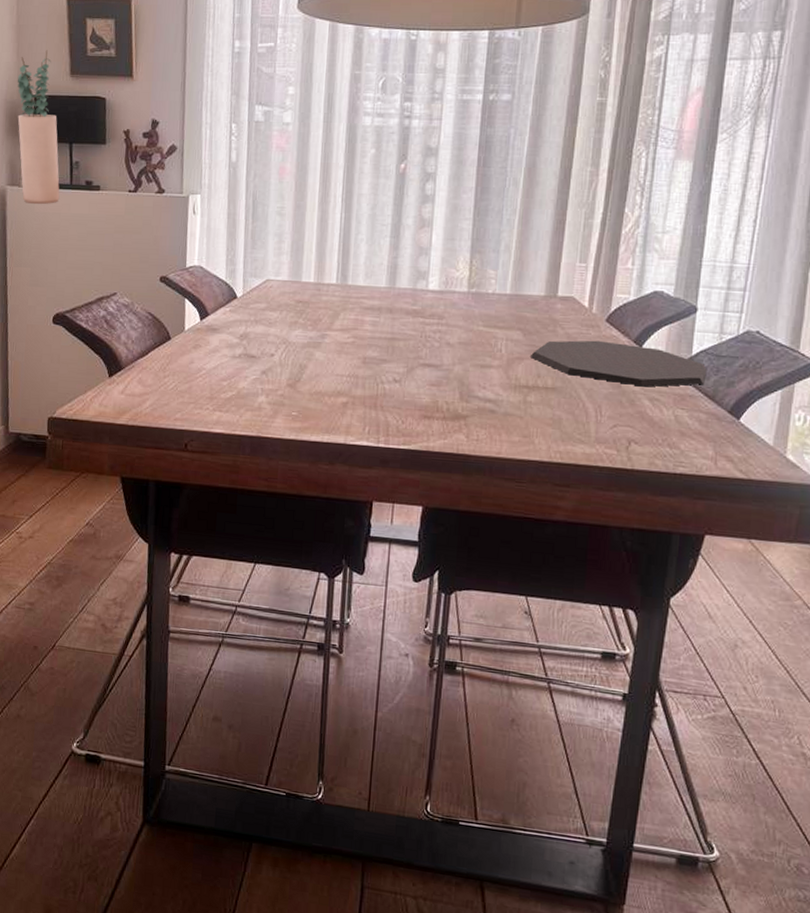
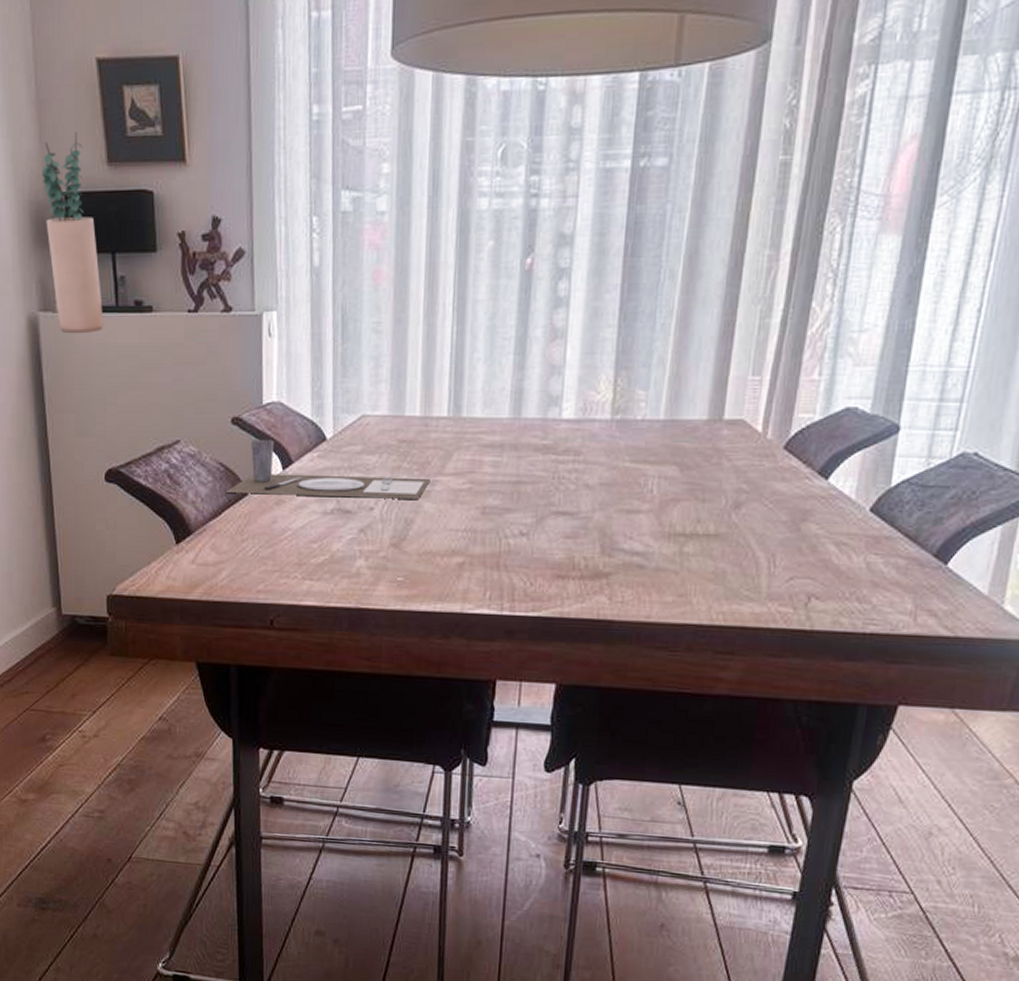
place setting: none [152,295,321,349] -> present [225,439,430,499]
placemat: present [529,340,707,387] -> none [687,473,909,529]

